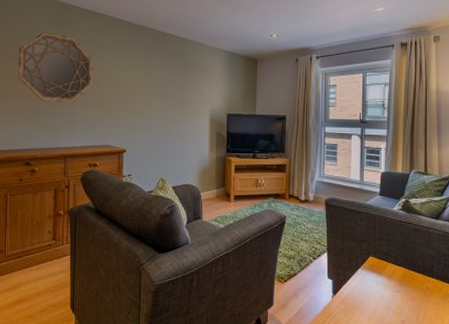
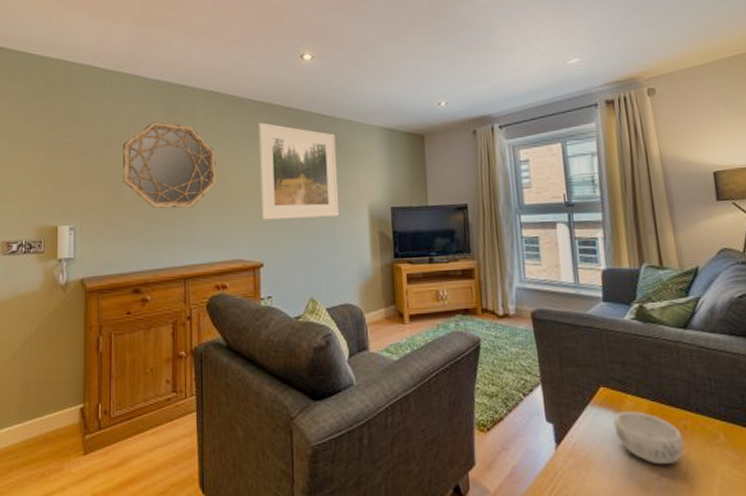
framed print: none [126,40,188,118] -> present [258,123,340,220]
decorative bowl: none [376,274,425,312] -> present [613,410,685,464]

